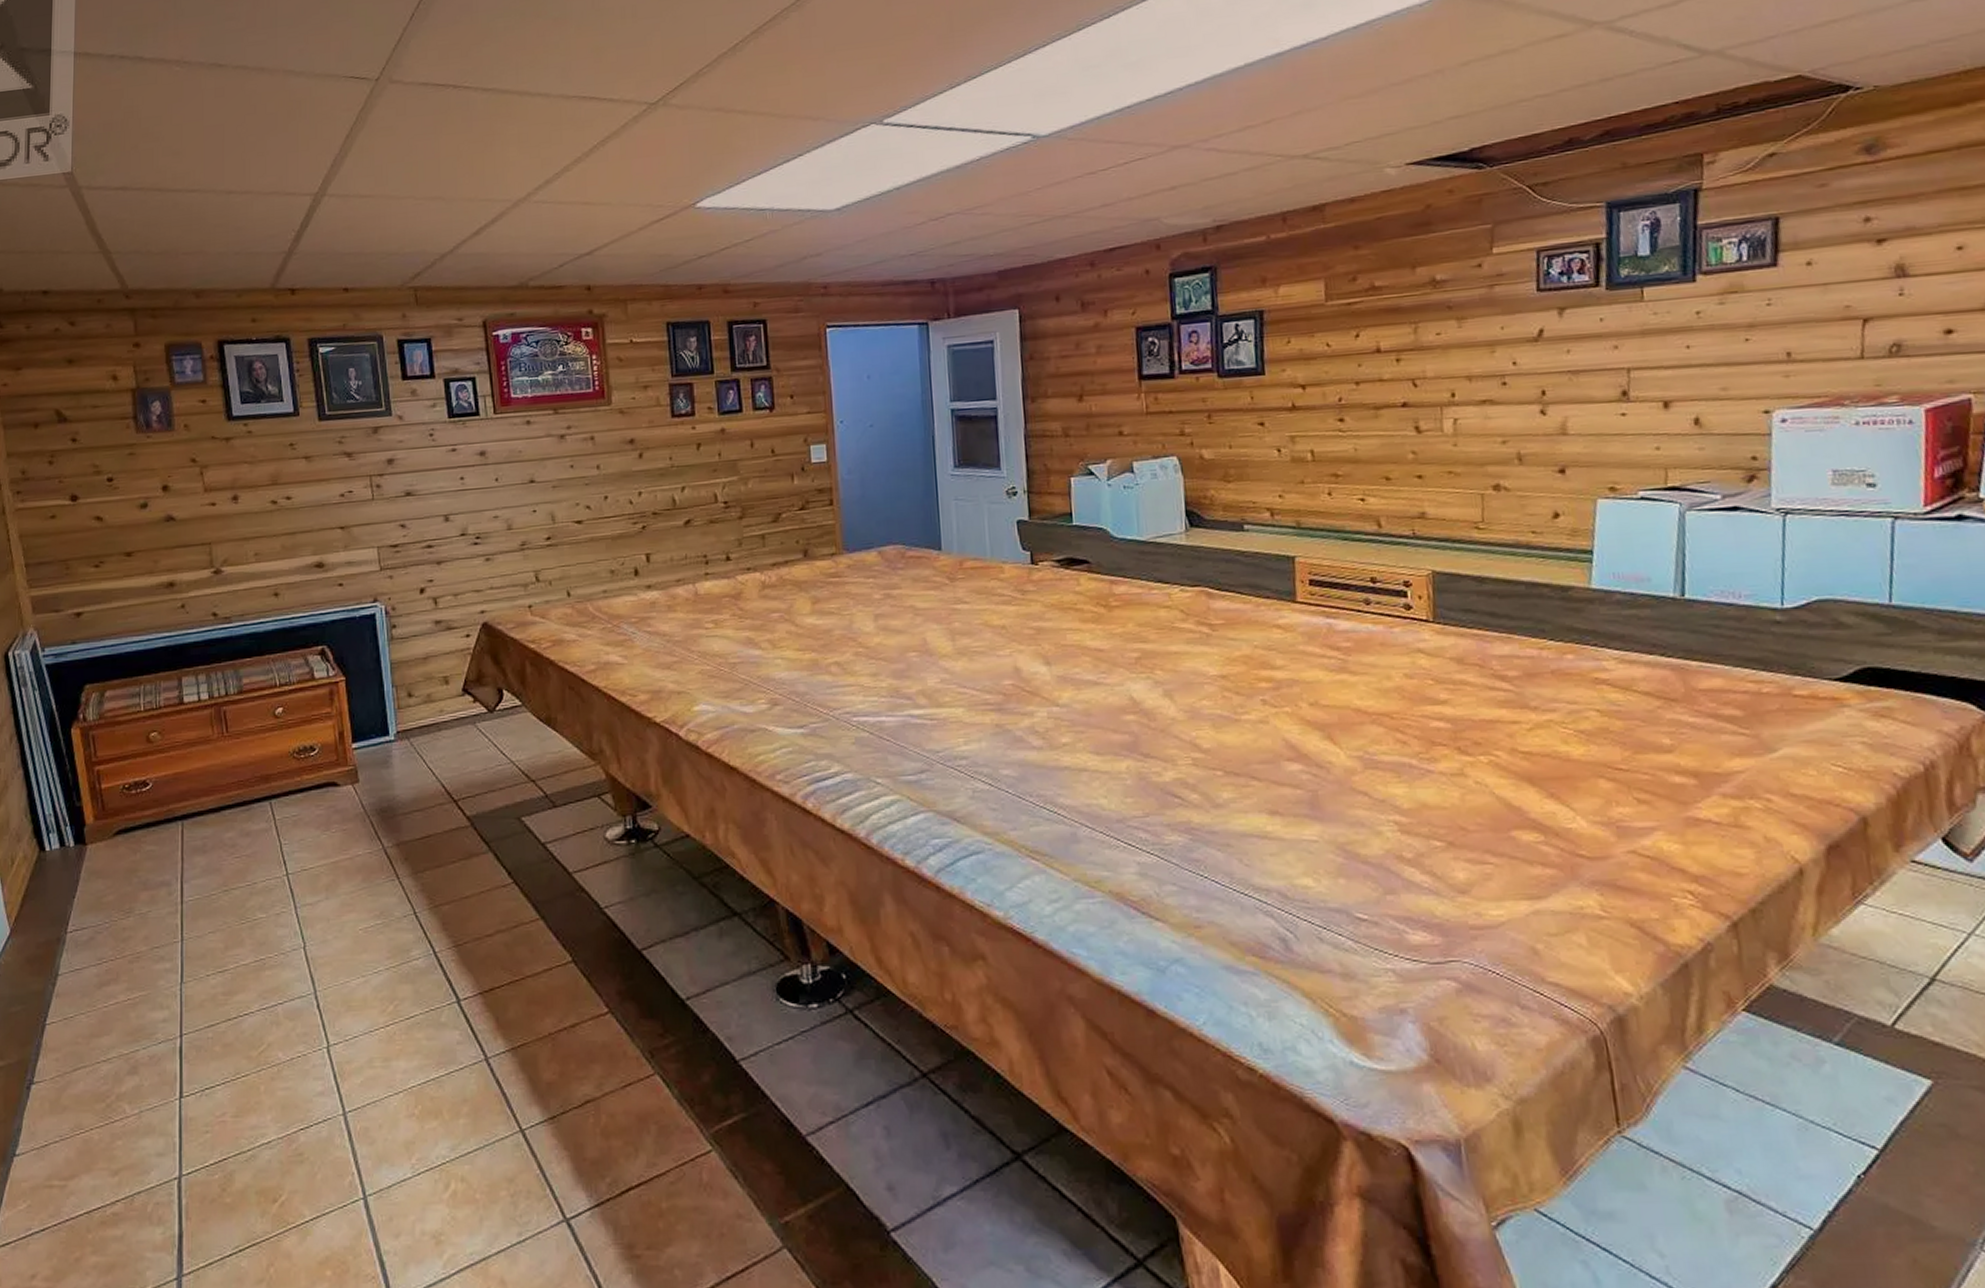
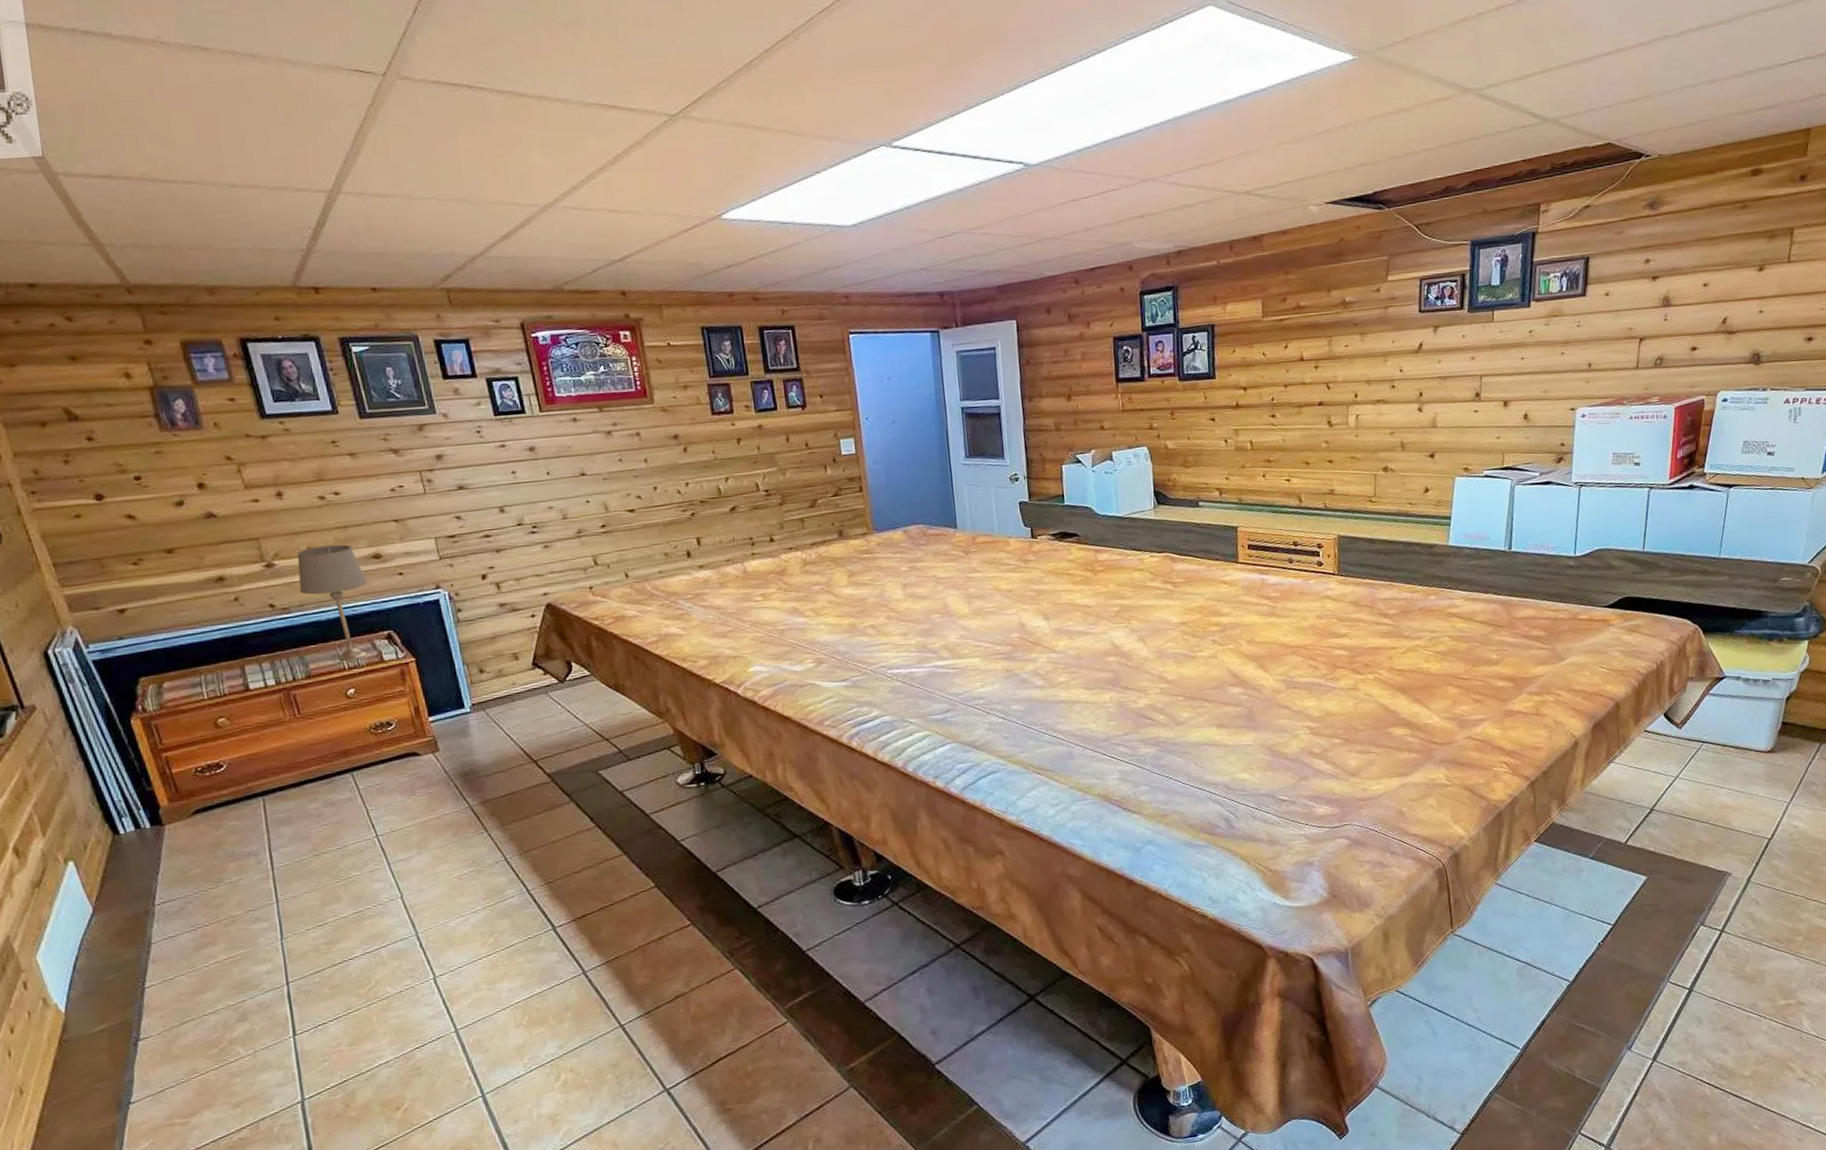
lamp: none [242,551,308,677] -> present [296,544,368,661]

